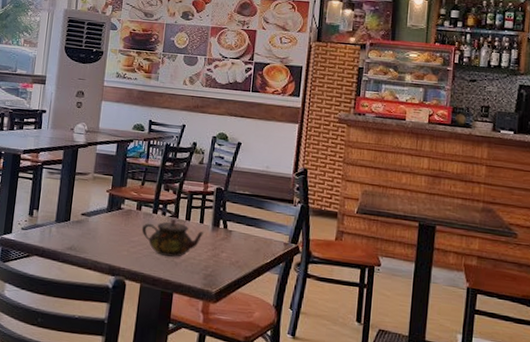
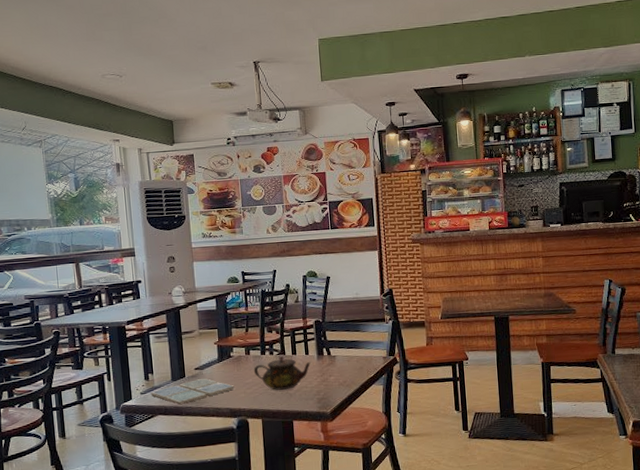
drink coaster: none [31,225,119,249] -> present [150,378,235,404]

